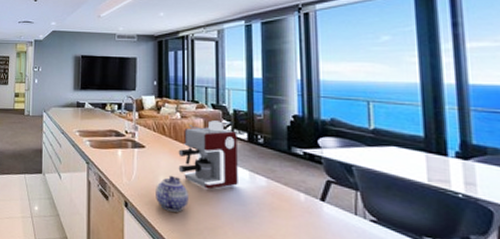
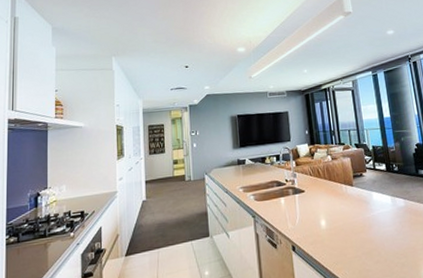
teapot: present [156,175,189,212] -> none [318,212,347,246]
coffee maker: present [178,120,238,190] -> none [333,157,384,219]

